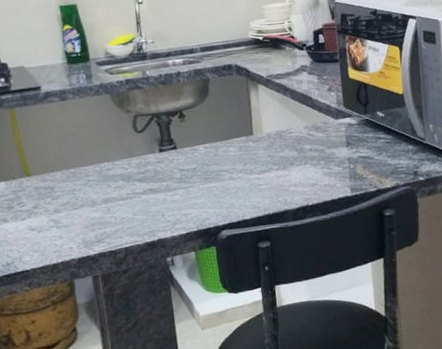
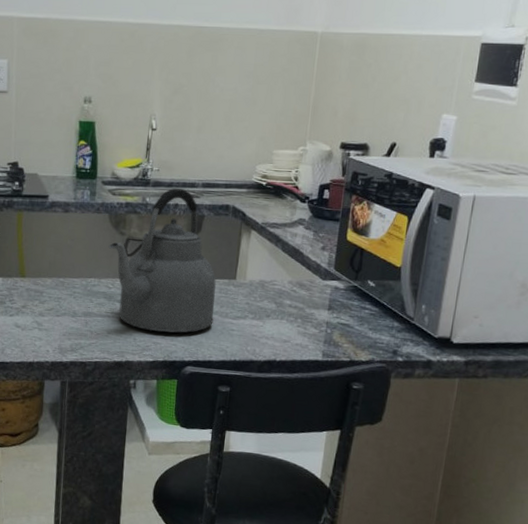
kettle: none [116,56,240,204] -> present [108,188,216,333]

